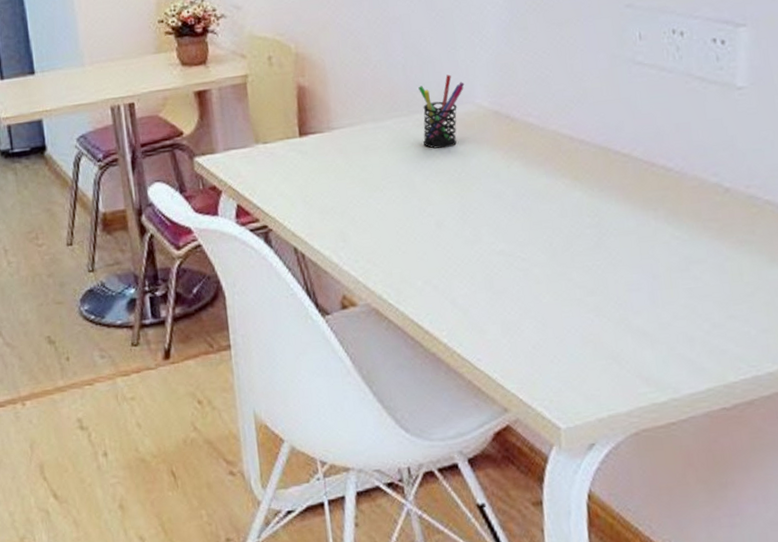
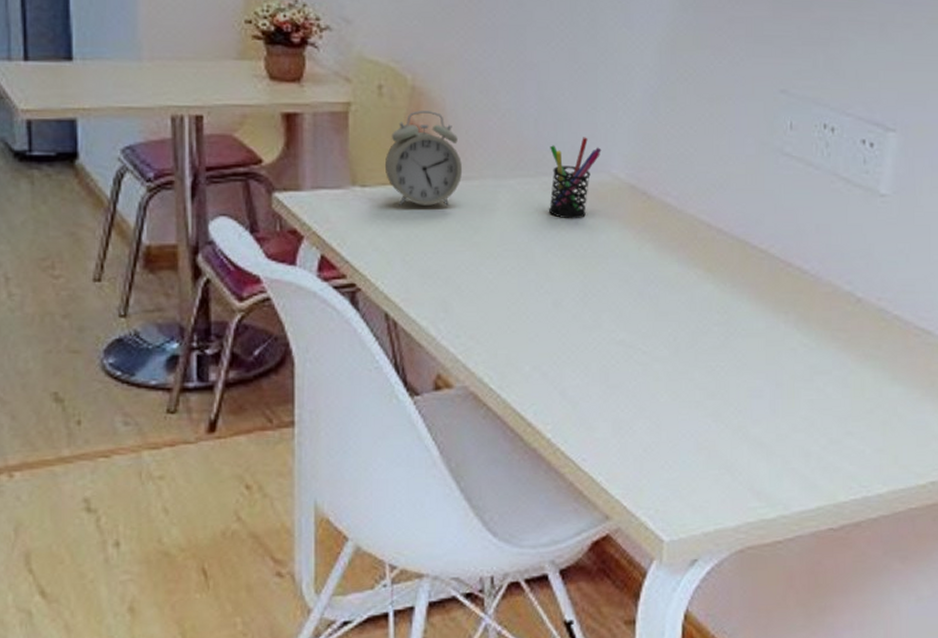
alarm clock: none [280,72,346,156] -> present [386,111,463,206]

